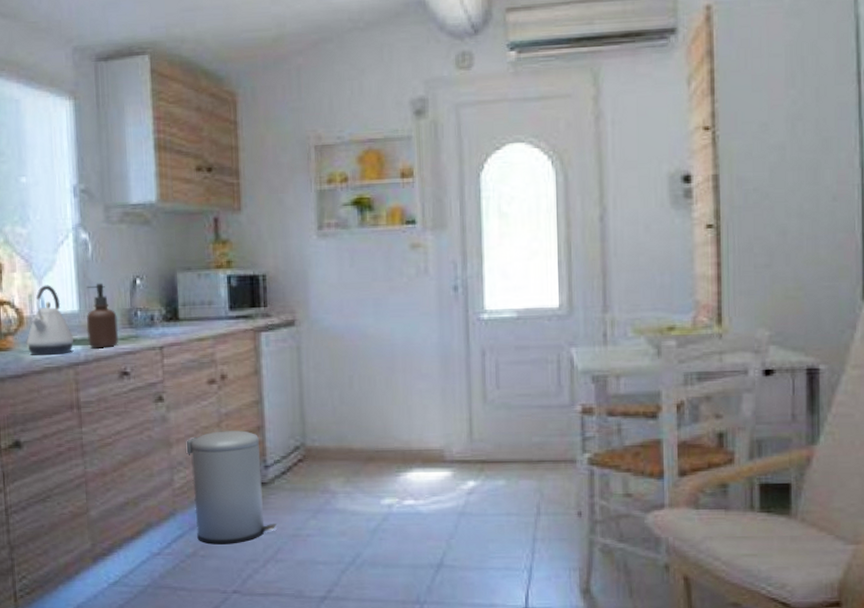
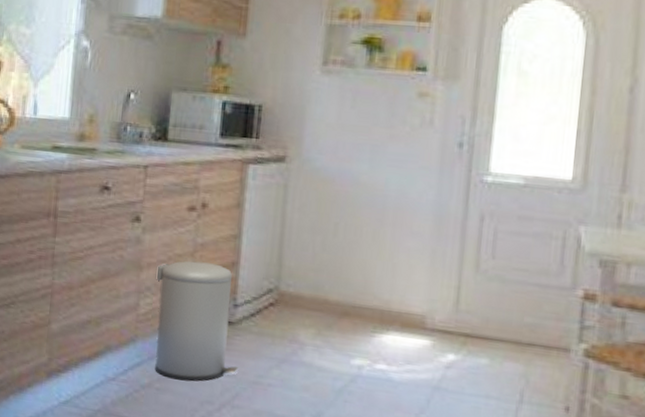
kettle: present [26,285,74,356] -> none [14,88,61,160]
soap dispenser: present [86,283,119,349] -> none [74,92,106,160]

